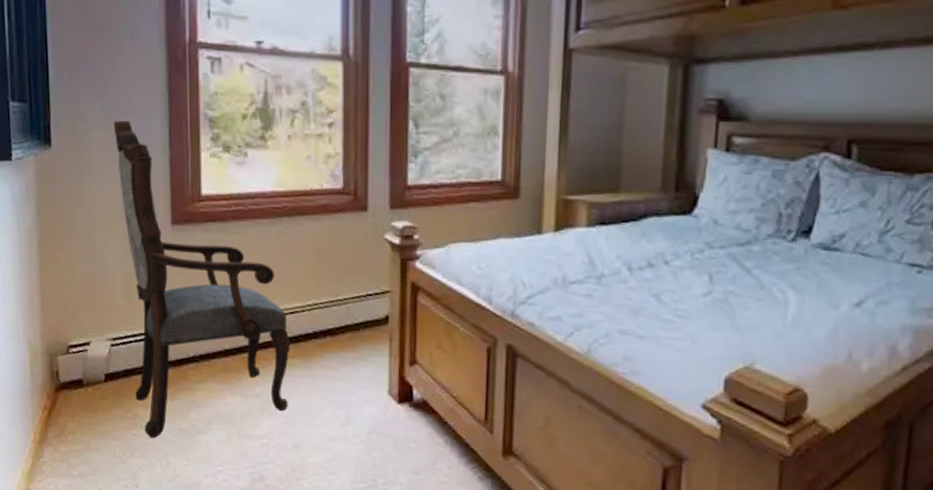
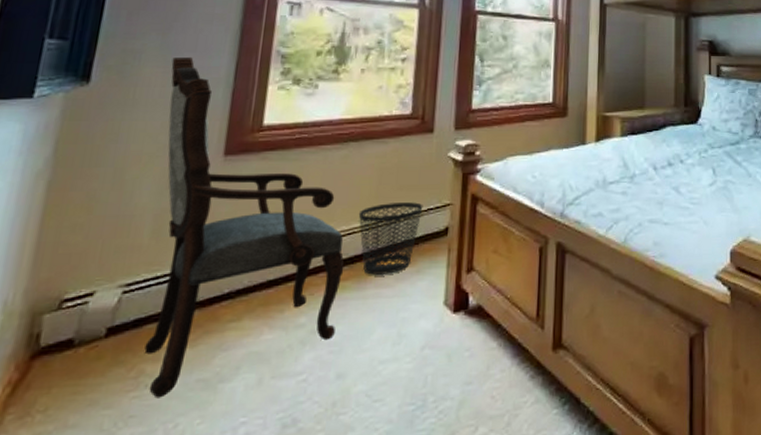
wastebasket: none [299,284,362,357] -> present [358,202,423,275]

